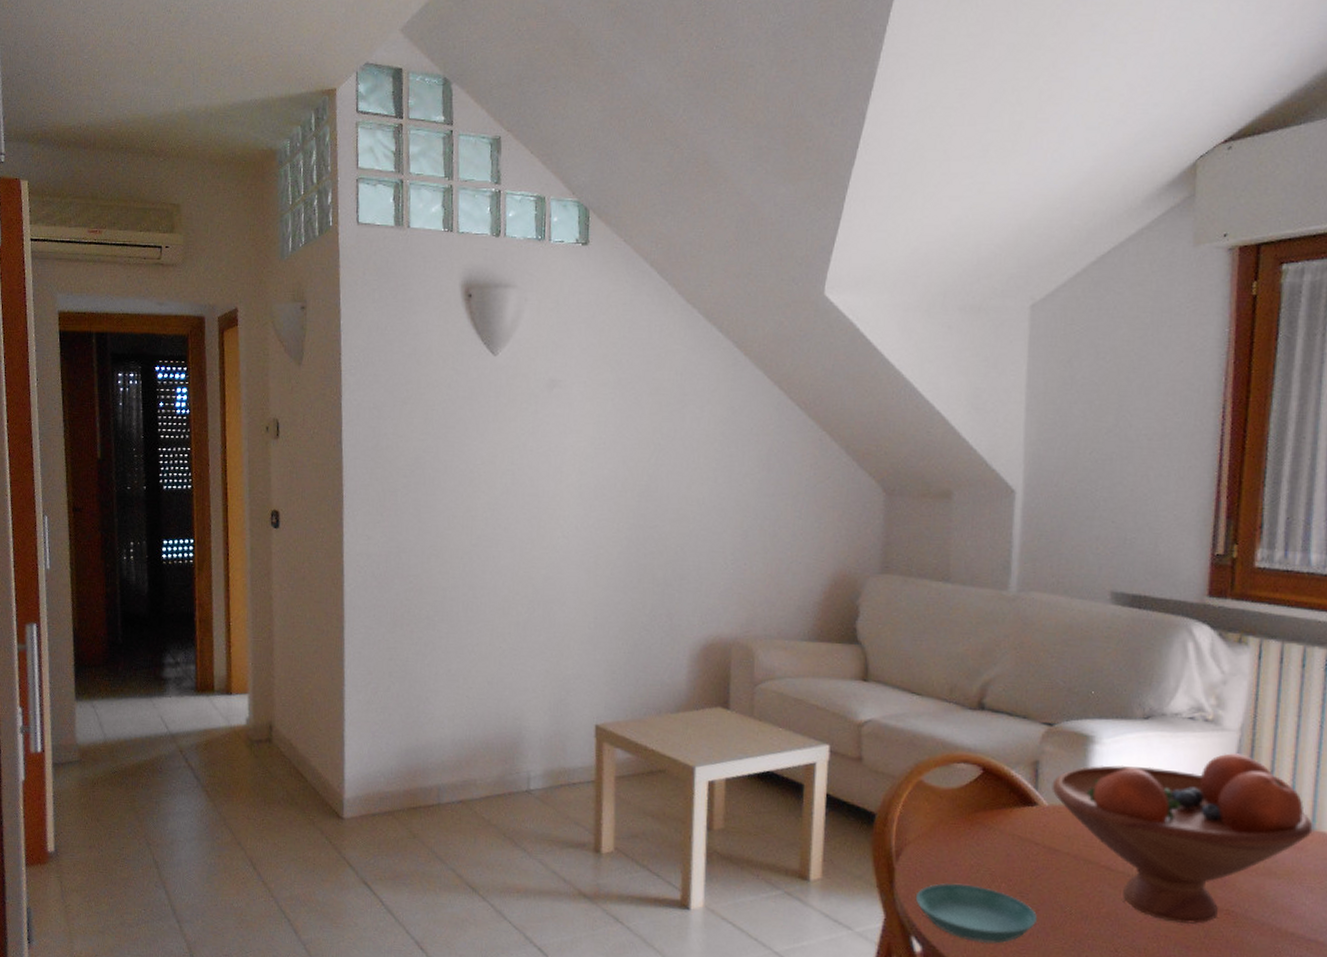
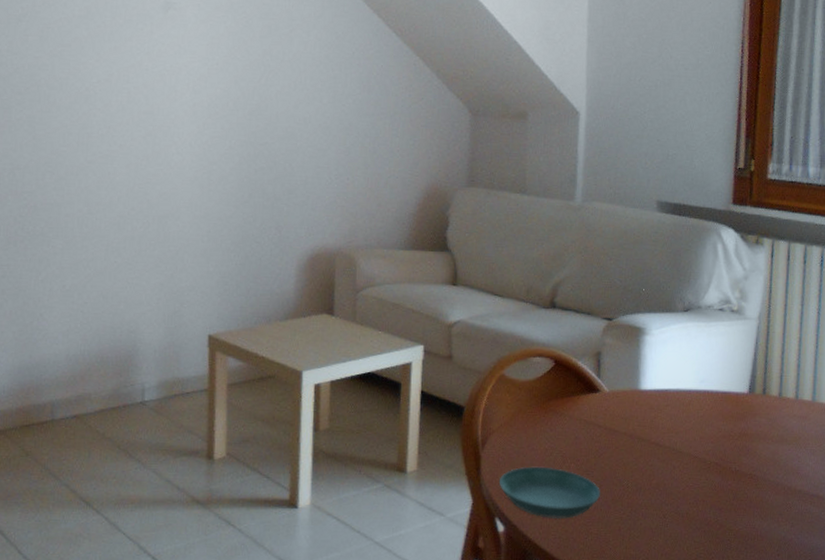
fruit bowl: present [1052,753,1313,925] -> none [611,338,814,489]

